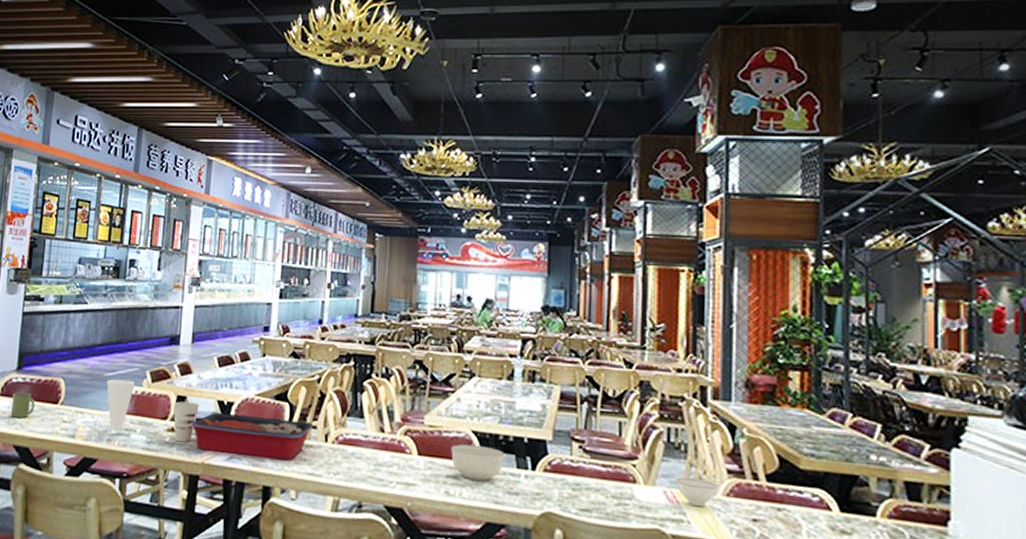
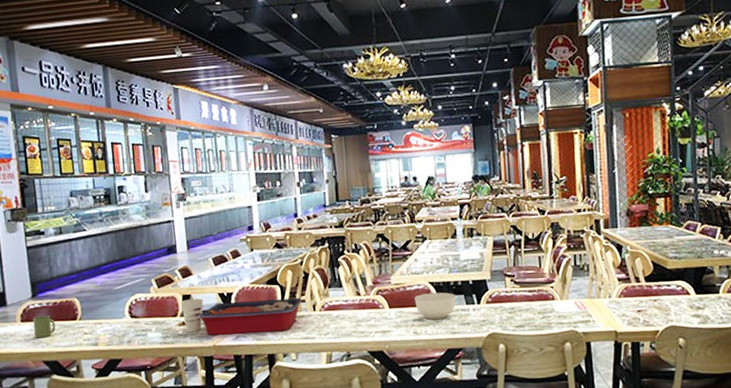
cup: present [106,379,136,432] -> none [117,289,144,333]
bowl: present [676,476,719,508] -> none [582,288,613,309]

